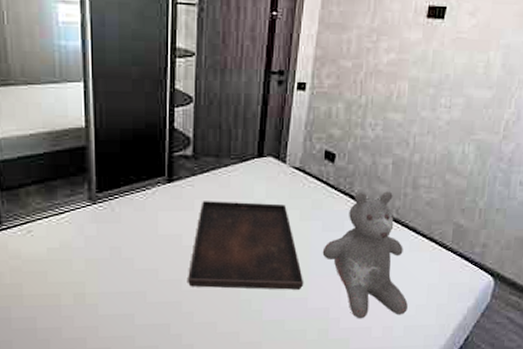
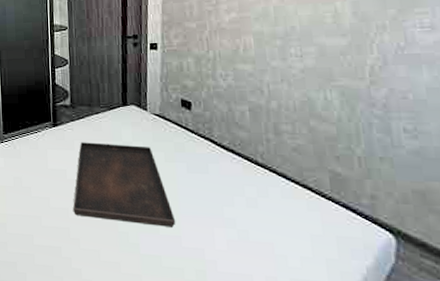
teddy bear: present [322,191,408,319] -> none [190,136,291,266]

